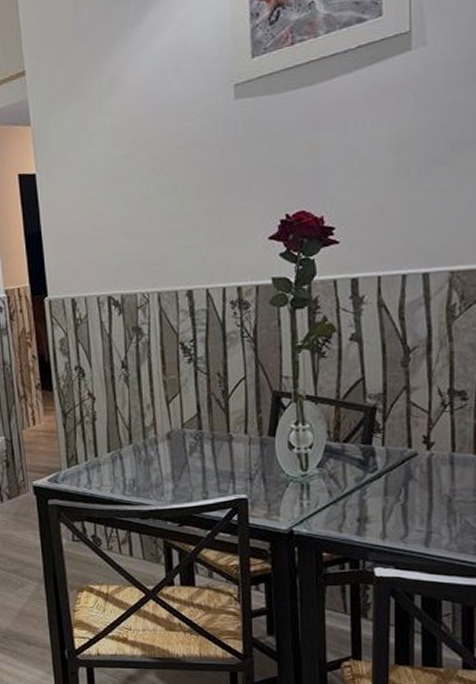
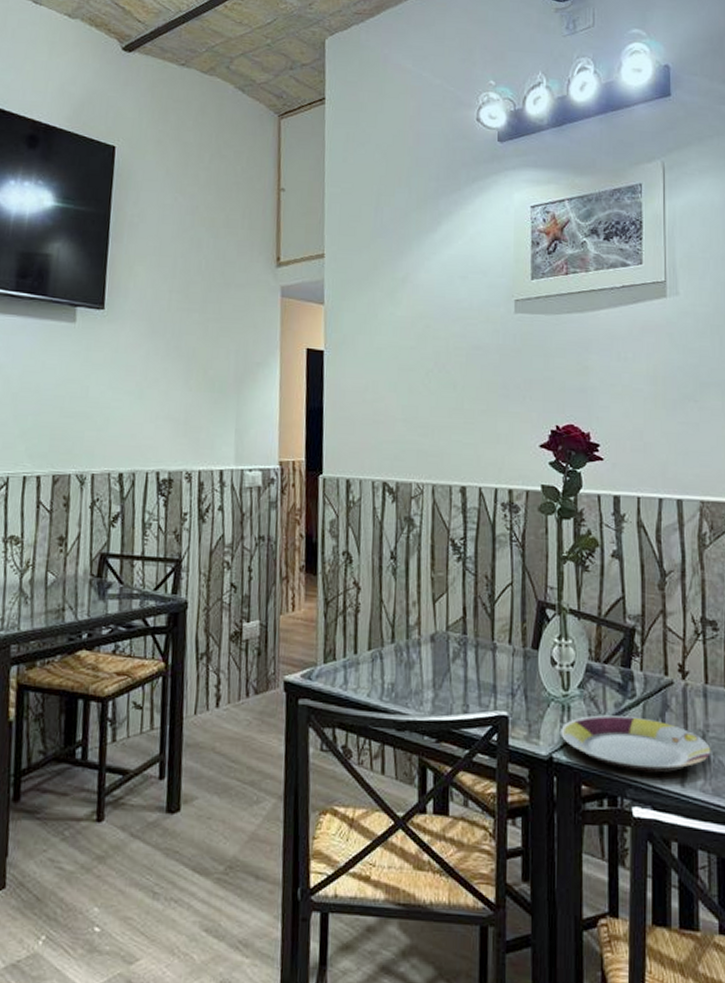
plate: none [300,488,458,537] -> present [561,715,711,773]

